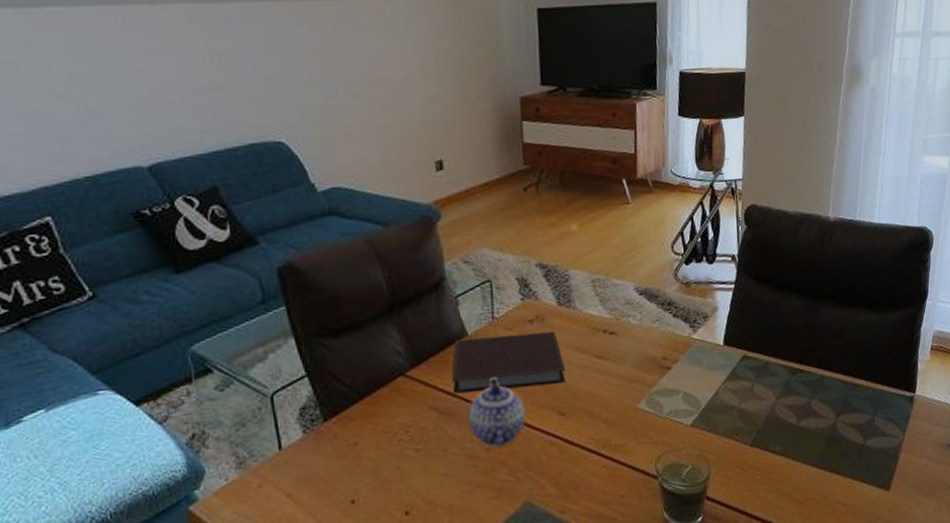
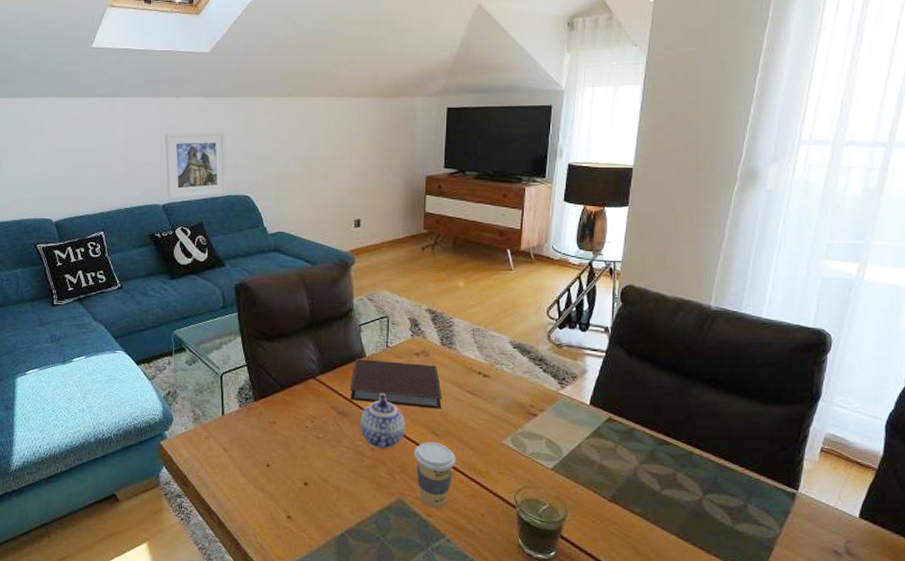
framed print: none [139,54,248,157] -> present [165,133,227,199]
coffee cup: none [538,423,587,503] -> present [414,441,455,508]

